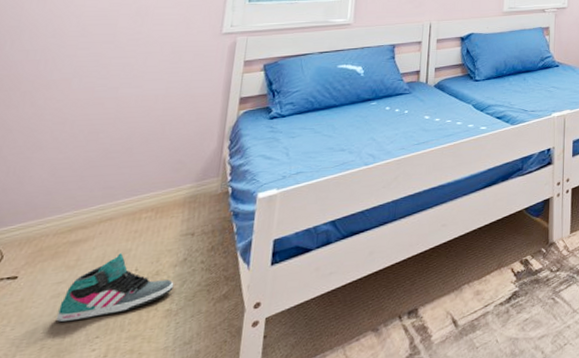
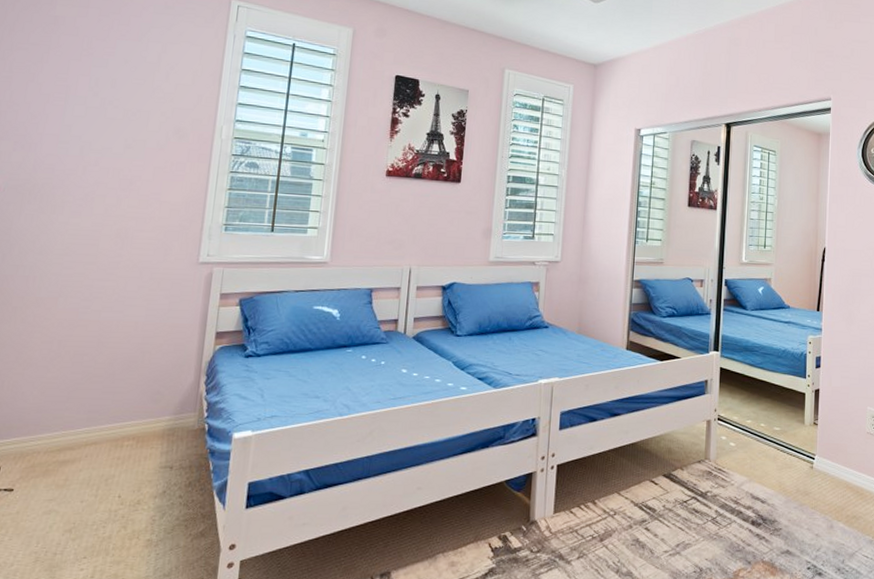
sneaker: present [55,253,174,323] -> none [47,478,154,539]

